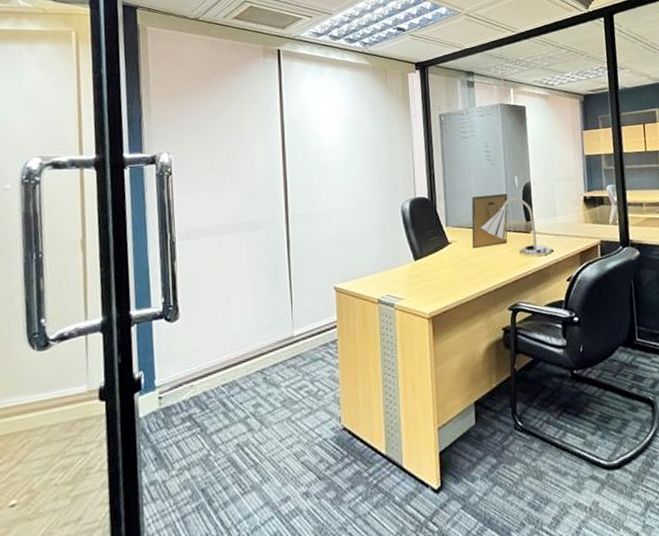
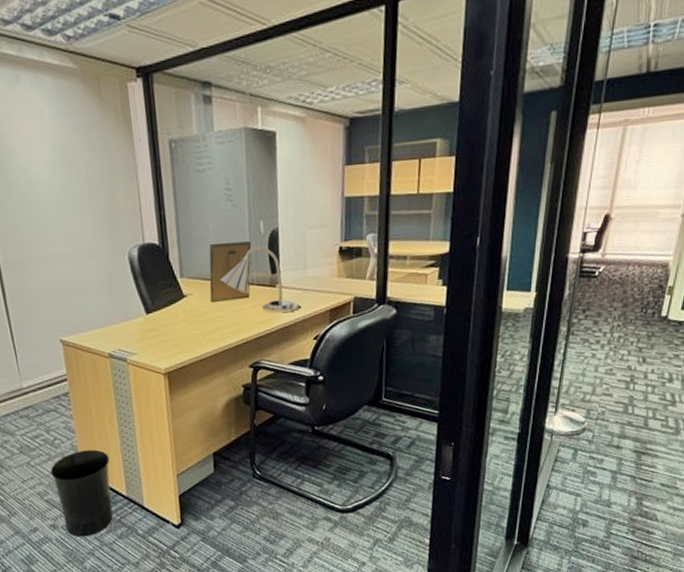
waste bin: none [310,401,371,508] -> present [50,449,113,537]

